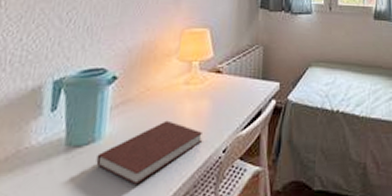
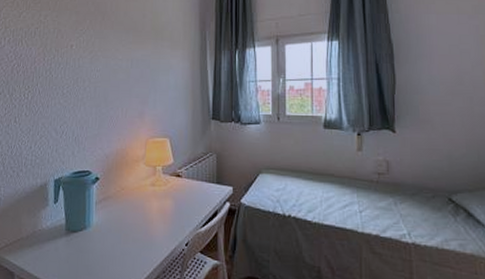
notebook: present [96,120,203,185] -> none [88,215,168,266]

